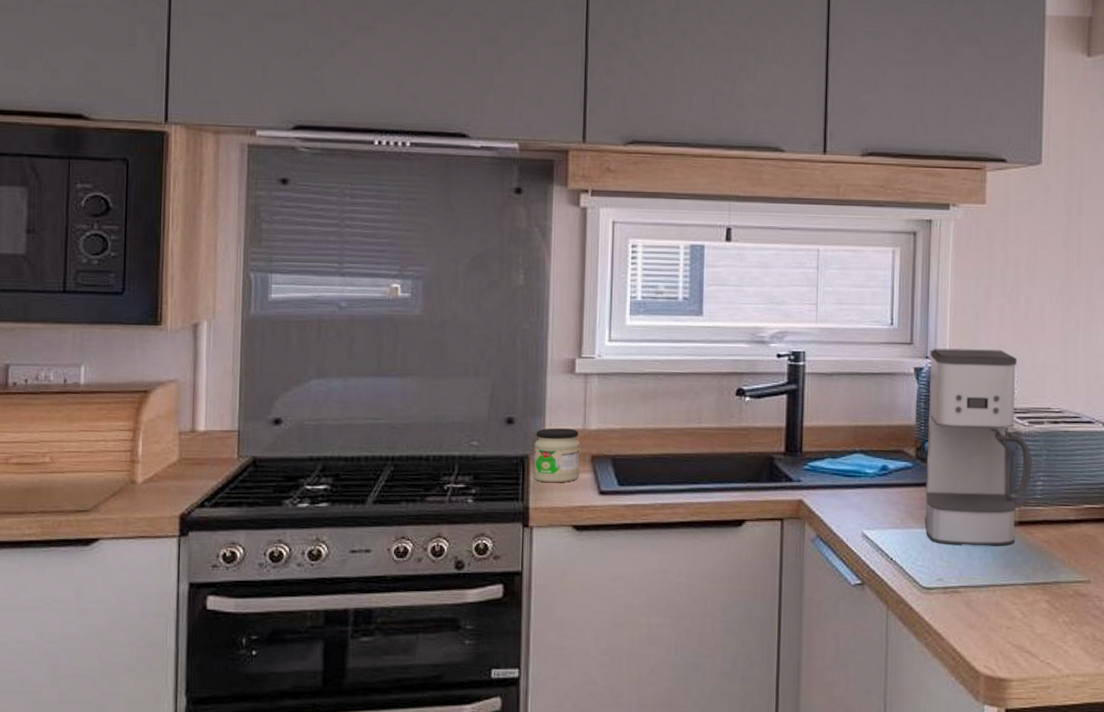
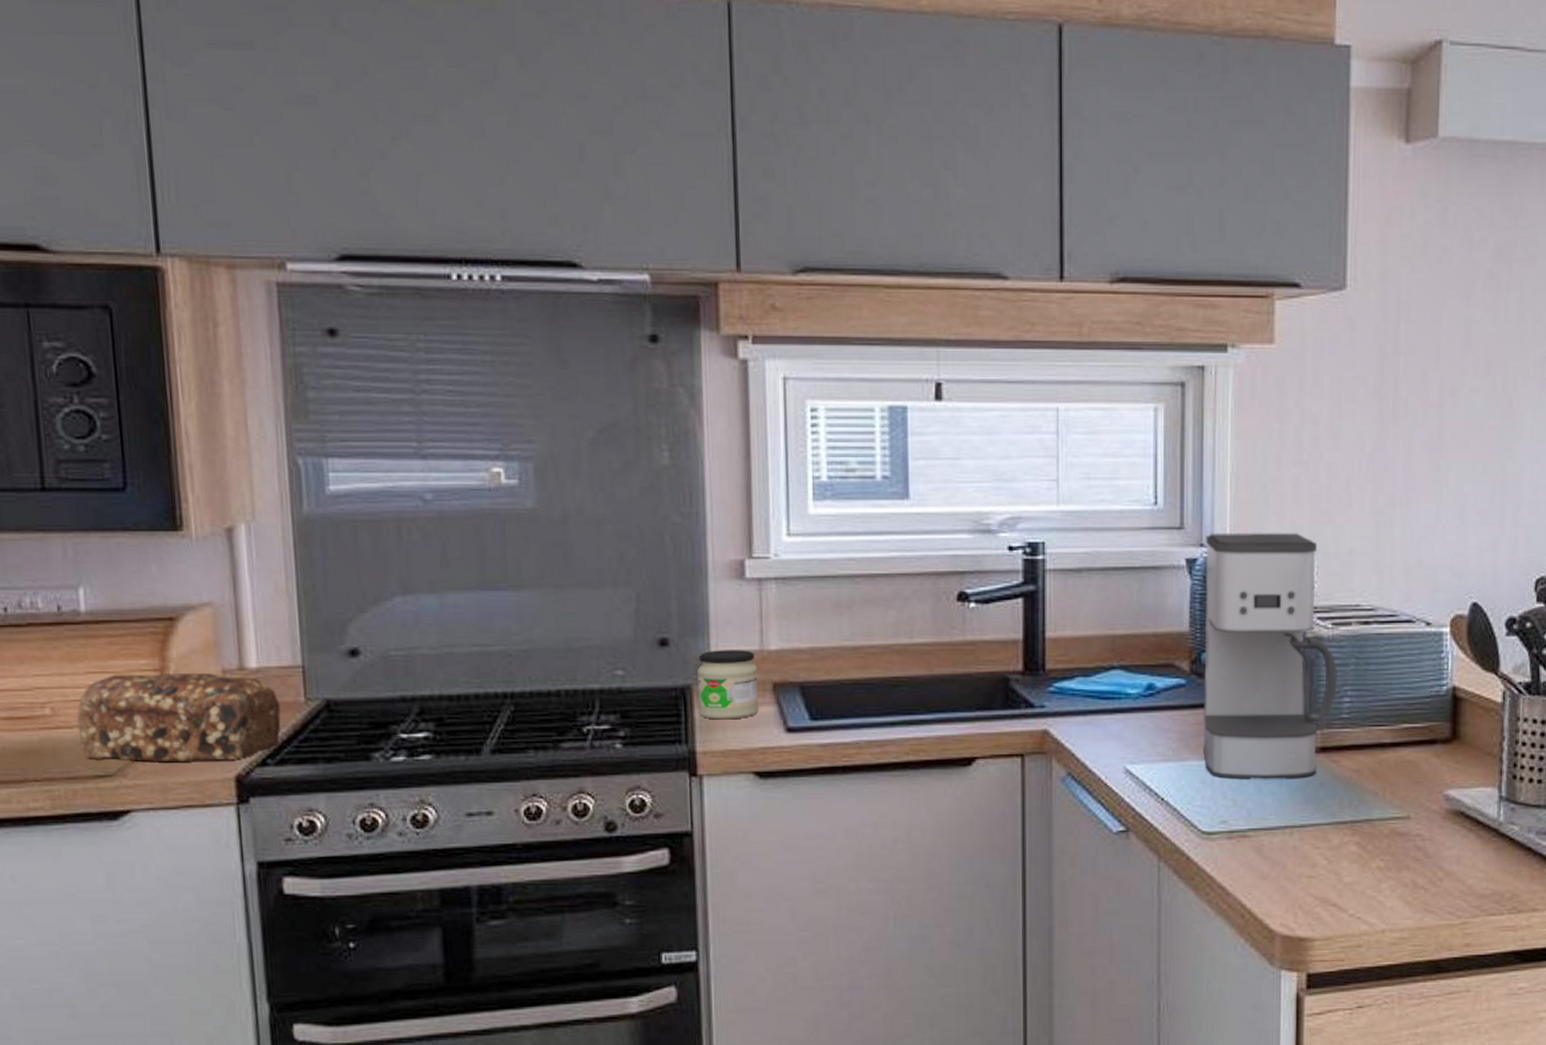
bread loaf: none [68,432,220,502] -> present [76,672,282,762]

